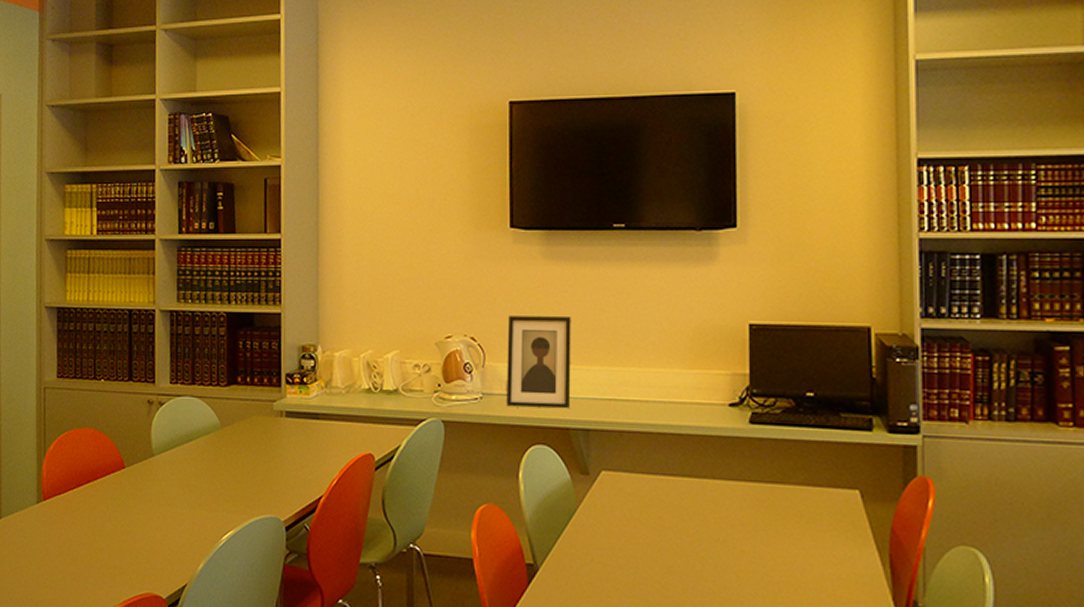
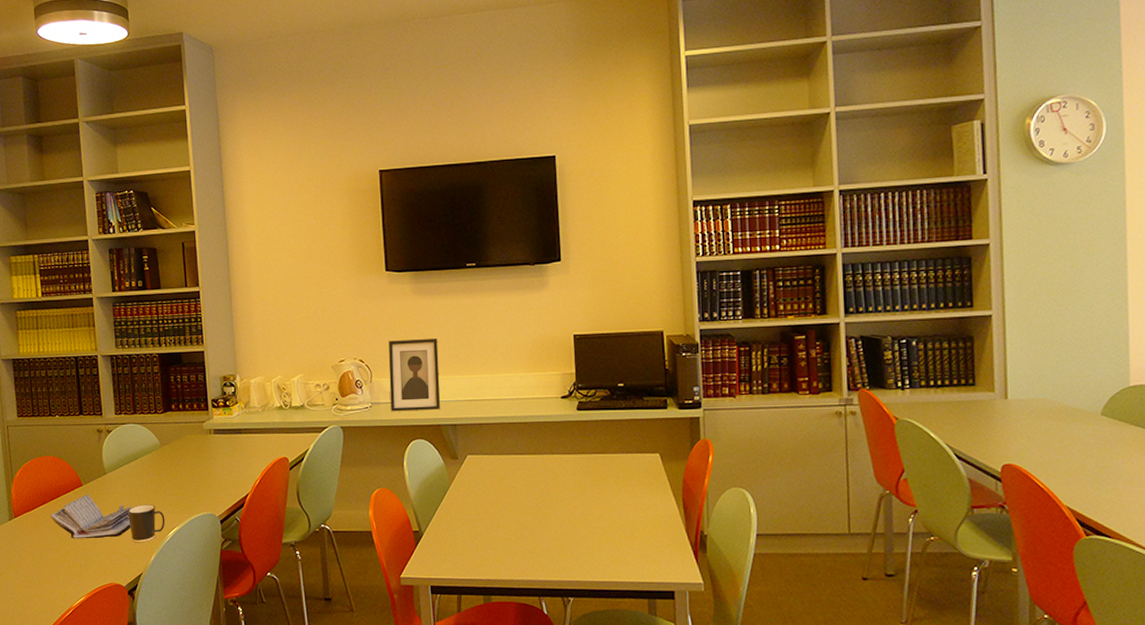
book: none [85,479,180,536] -> present [51,494,131,538]
mug: none [176,498,219,546] -> present [128,504,165,543]

